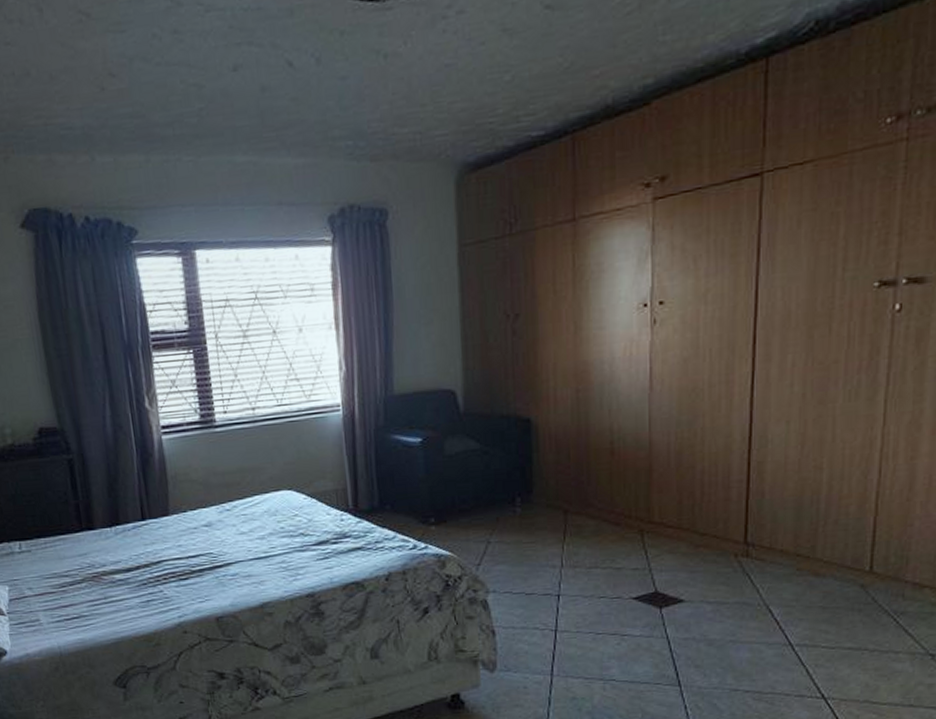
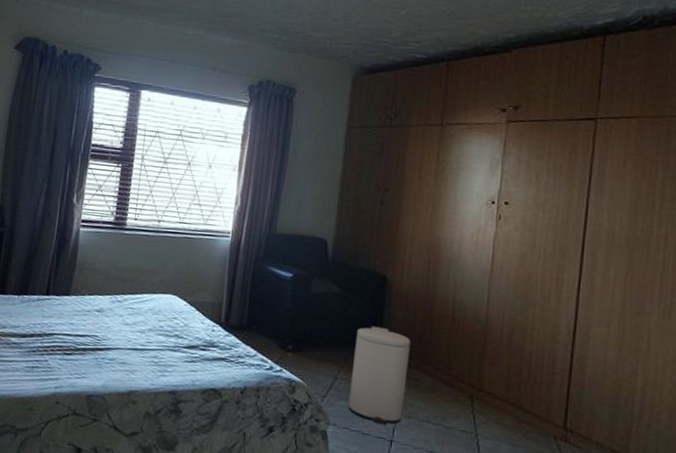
pedal bin: none [504,476,568,581] -> present [348,326,411,425]

